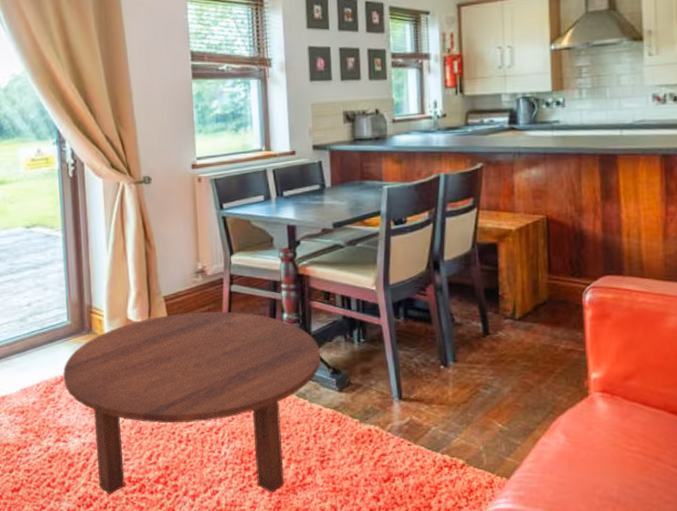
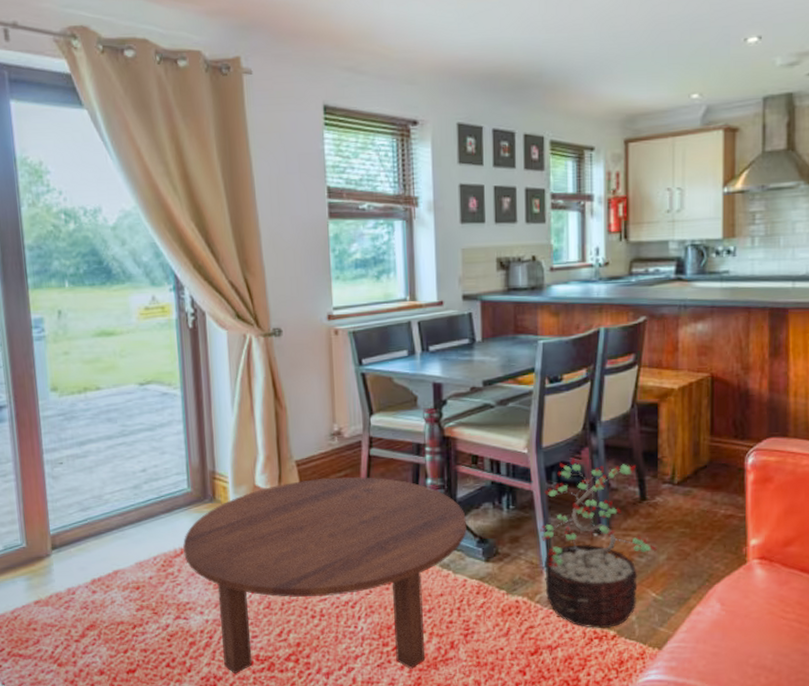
decorative plant: none [388,294,501,457] -> present [539,458,657,628]

